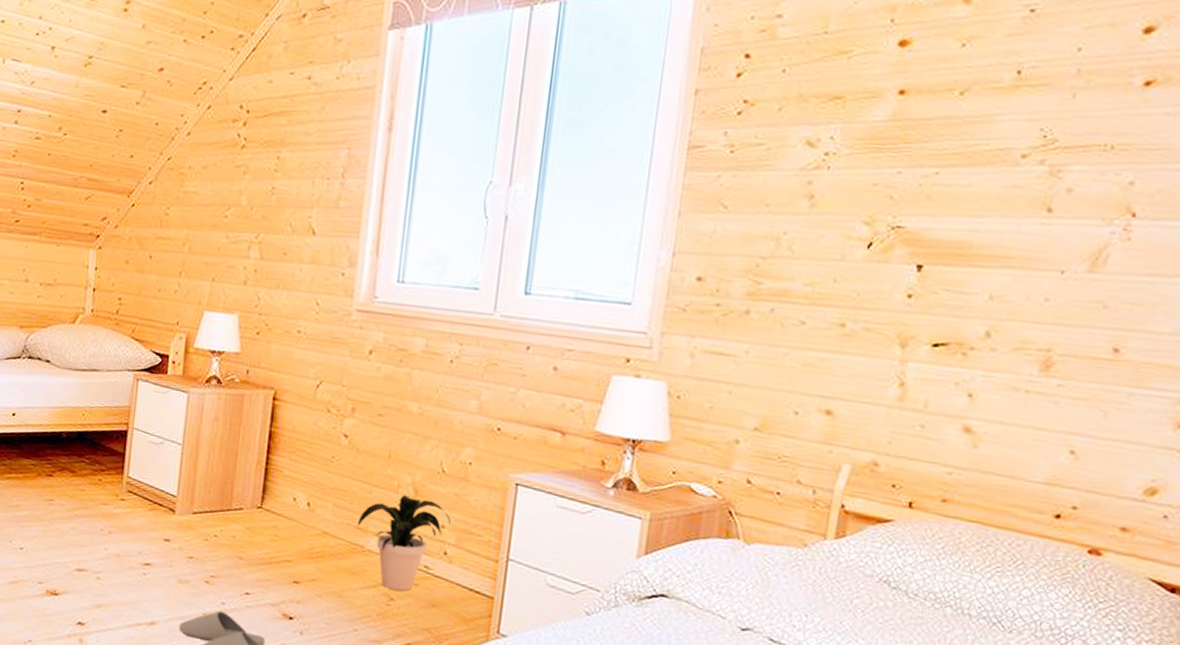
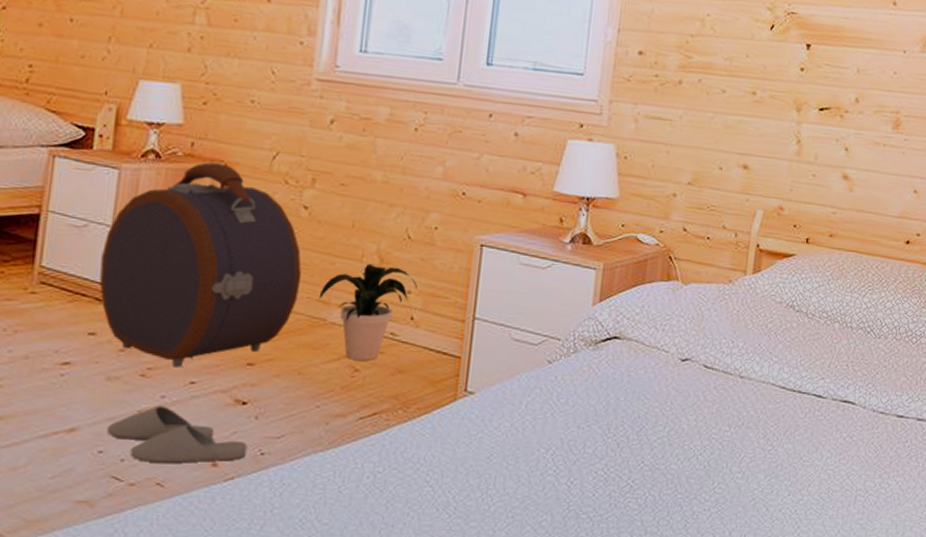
hat box: none [172,389,342,578] -> present [99,162,302,368]

